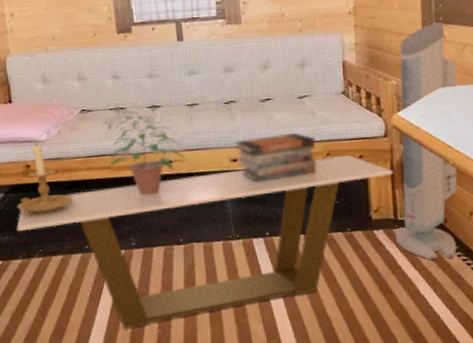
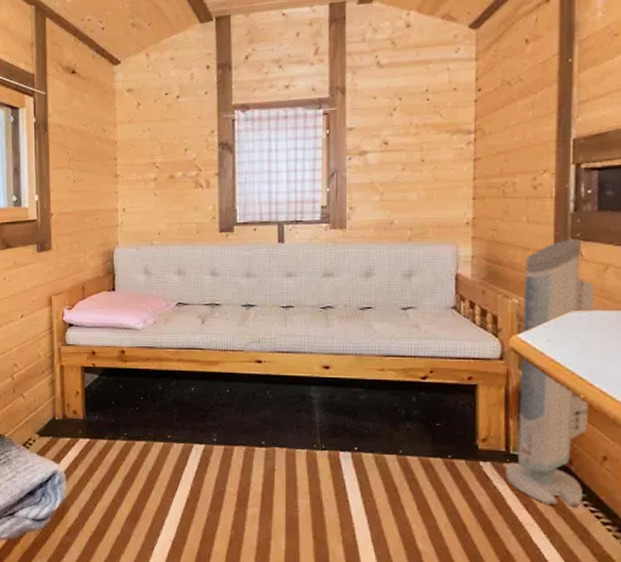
candle holder: present [16,142,74,215] -> none [108,329,162,399]
coffee table: present [16,155,393,329] -> none [106,374,508,525]
potted plant: present [105,111,186,196] -> none [196,308,275,393]
book stack: present [235,133,316,183] -> none [328,346,418,393]

